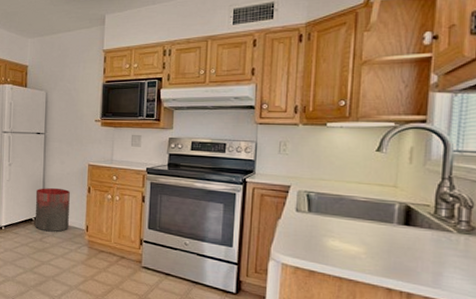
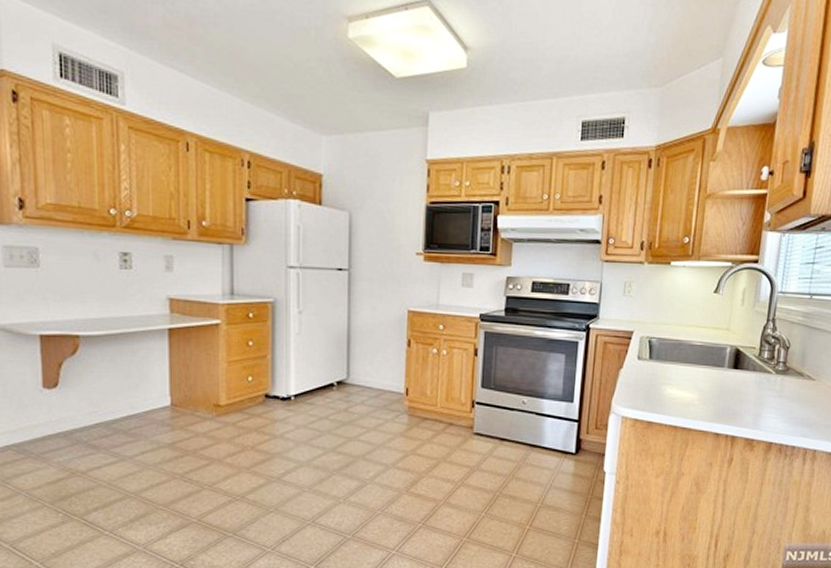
trash can: present [34,188,70,232] -> none [337,342,384,399]

